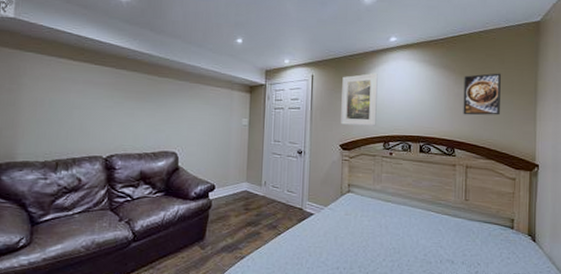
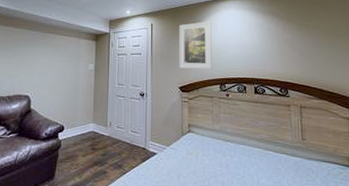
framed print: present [463,73,501,116] -> none [292,19,329,58]

